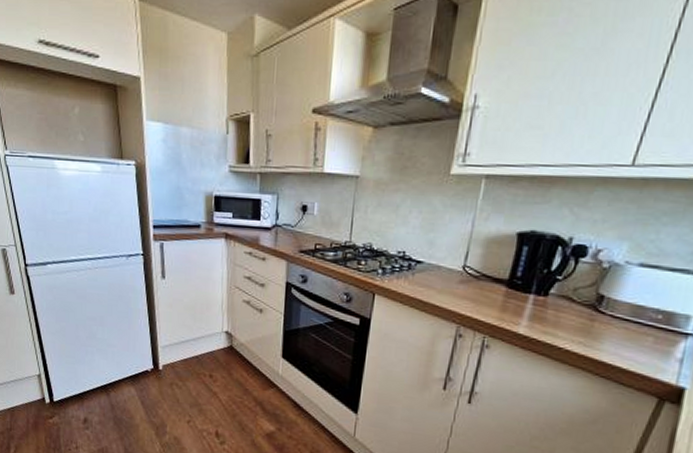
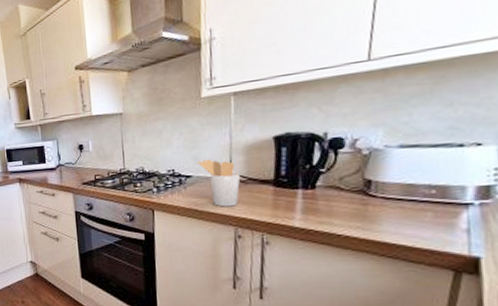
utensil holder: none [432,246,475,303] -> present [197,159,241,207]

